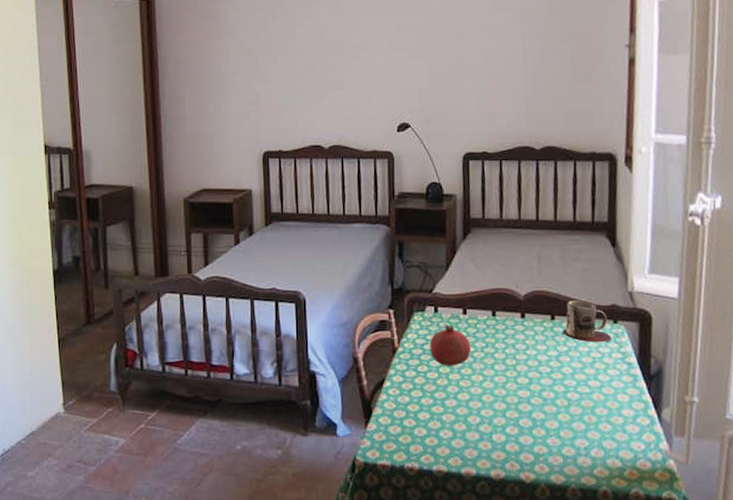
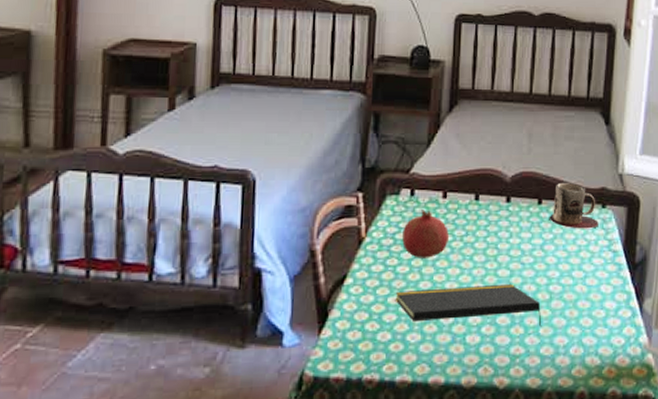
notepad: none [427,390,562,430] -> present [395,283,542,327]

